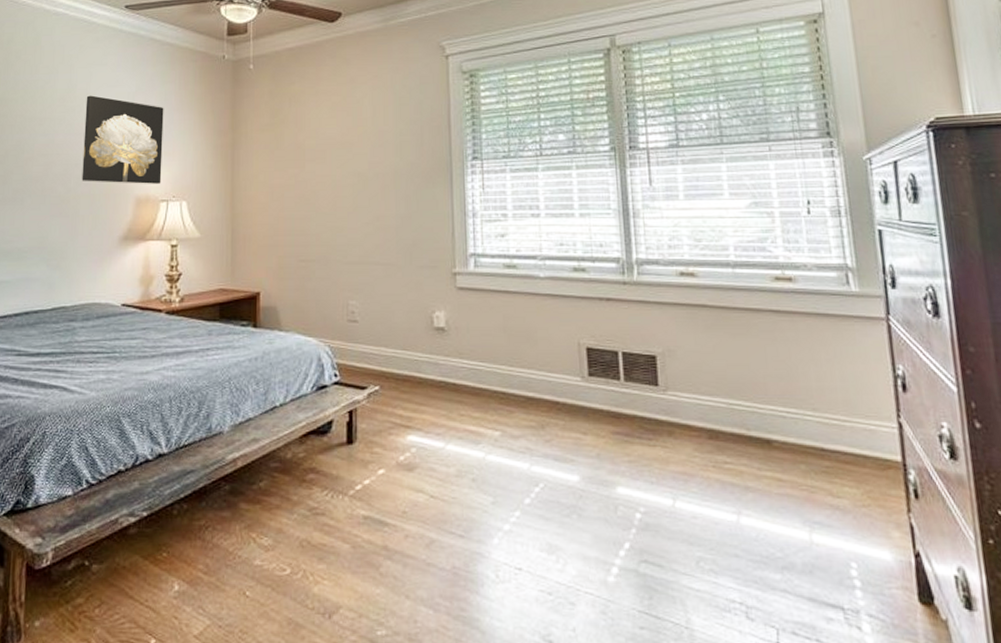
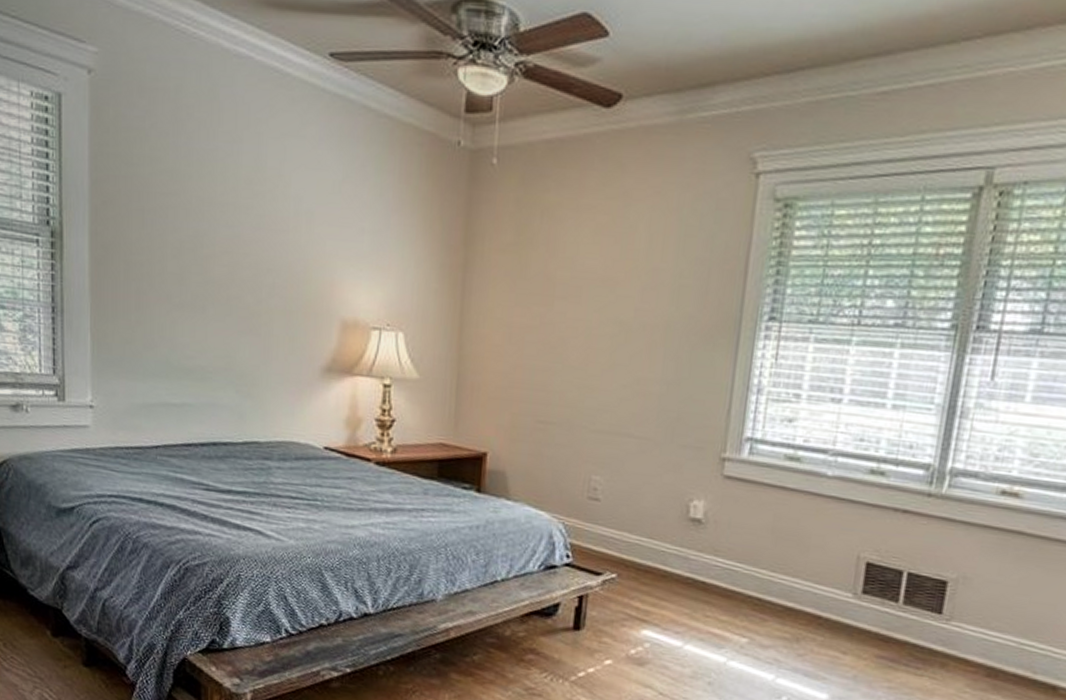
wall art: present [81,95,164,184] -> none [275,178,379,307]

